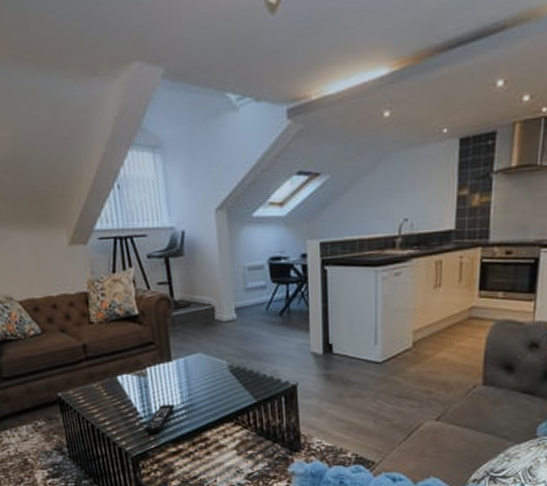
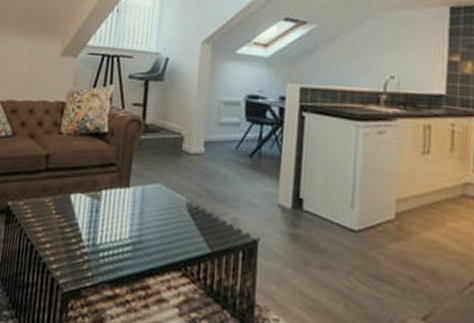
remote control: present [144,405,174,434] -> none [84,235,122,269]

